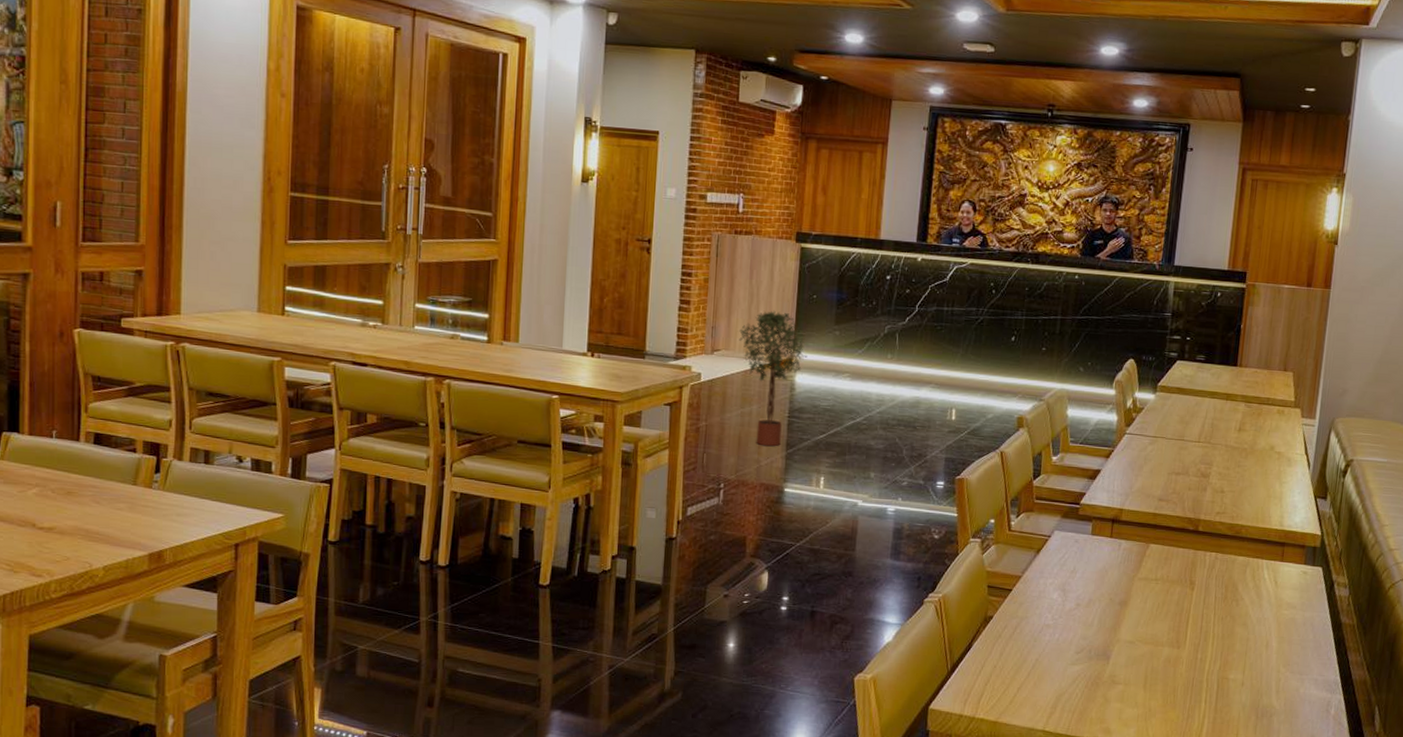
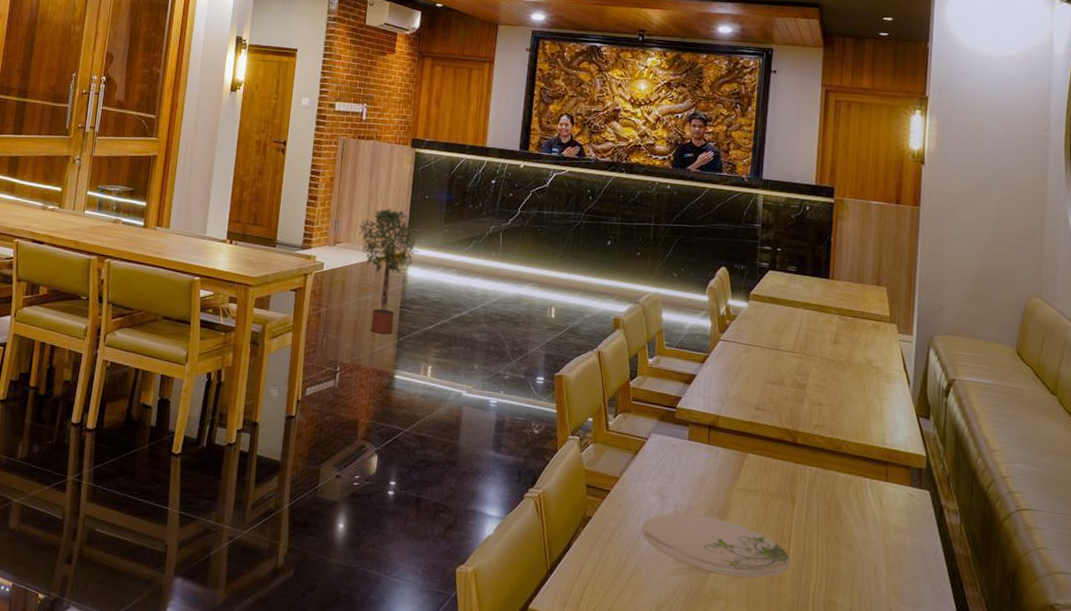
plate: none [1042,606,1188,662] -> present [641,513,791,579]

